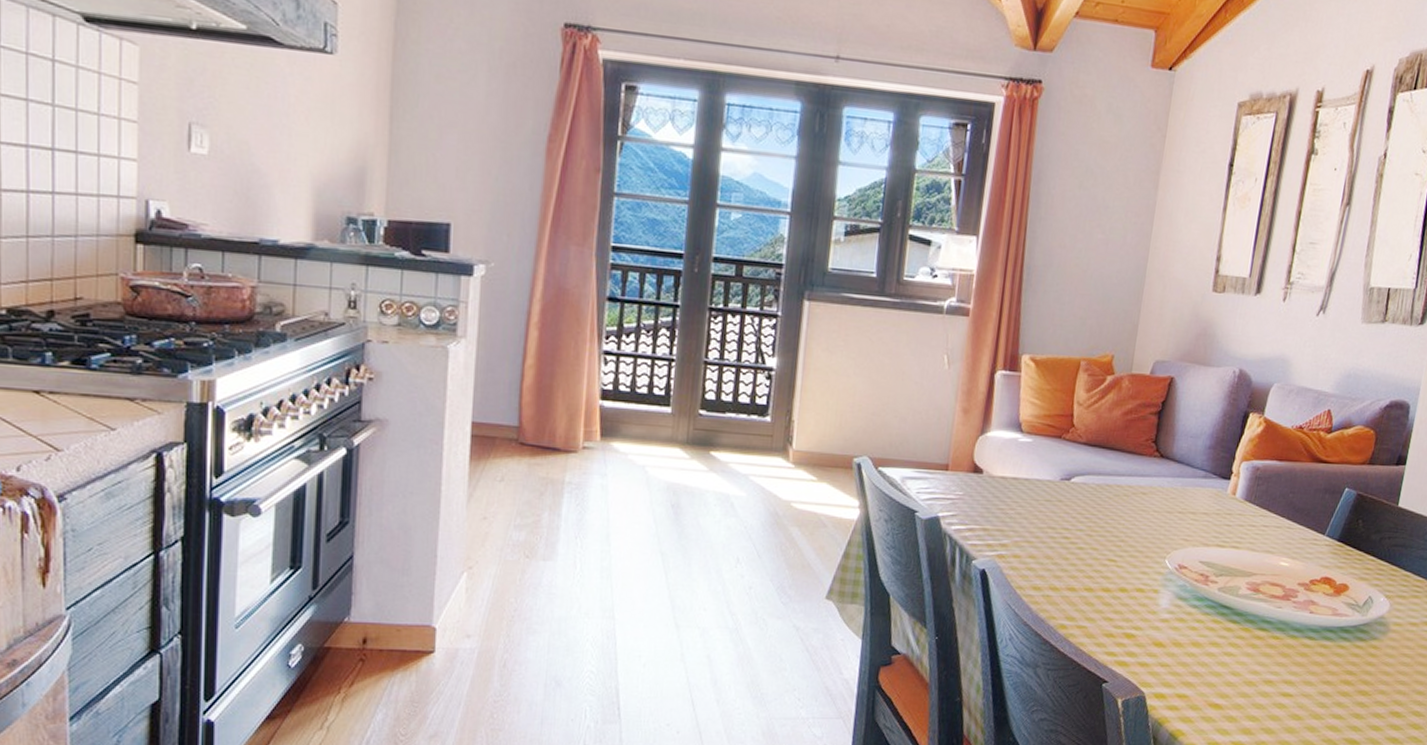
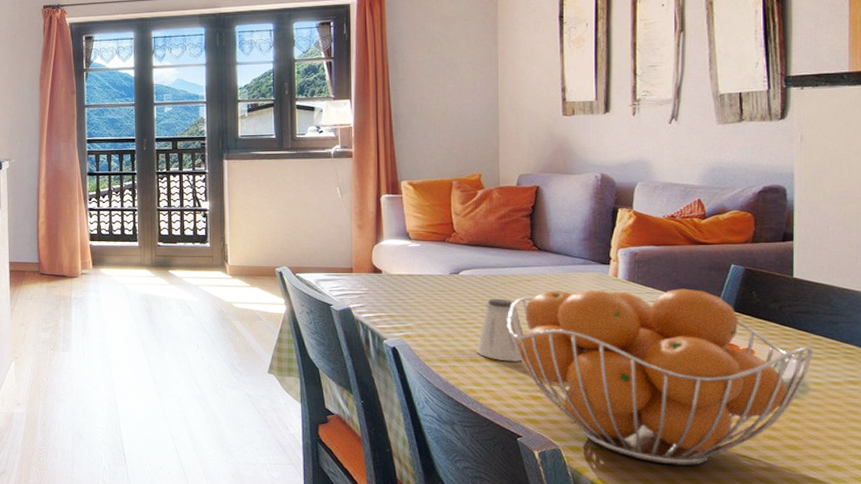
saltshaker: none [1075,513,1127,592] -> present [477,298,521,362]
fruit basket: none [1113,507,1402,714] -> present [507,288,814,465]

